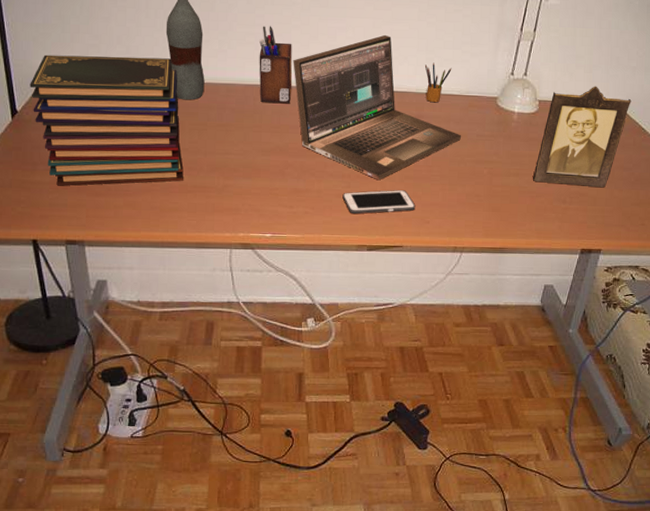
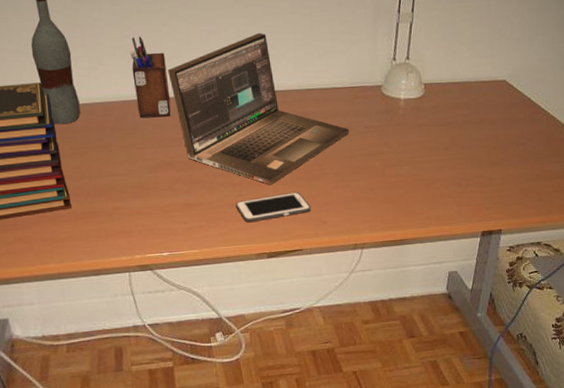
pencil box: present [424,62,452,103] -> none [303,56,332,99]
photo frame: present [533,86,632,188] -> none [426,62,518,169]

